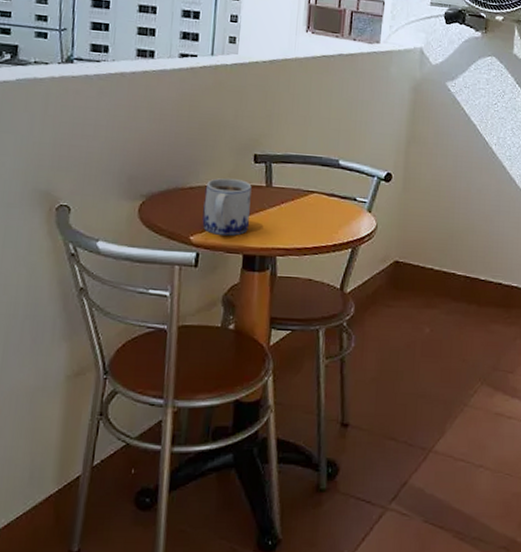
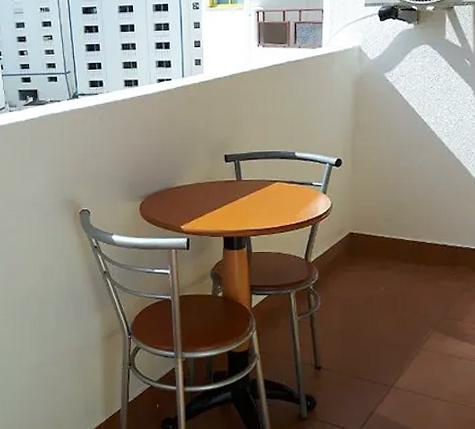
mug: present [202,178,252,236] -> none [189,176,227,223]

